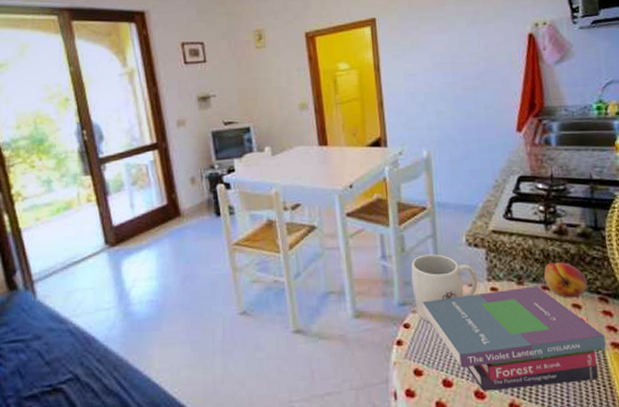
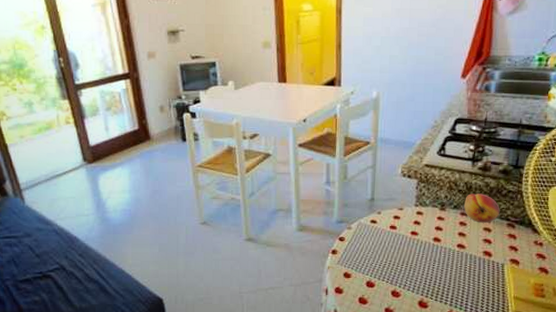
mug: present [411,254,479,323] -> none [350,182,407,238]
books: present [422,286,606,391] -> none [357,212,506,292]

